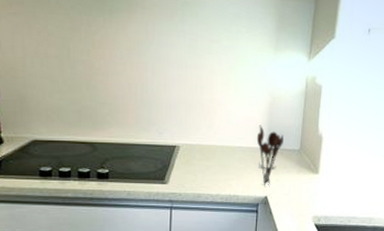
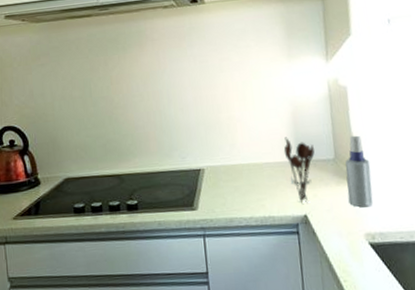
spray bottle: none [305,131,329,194] -> present [345,135,373,208]

